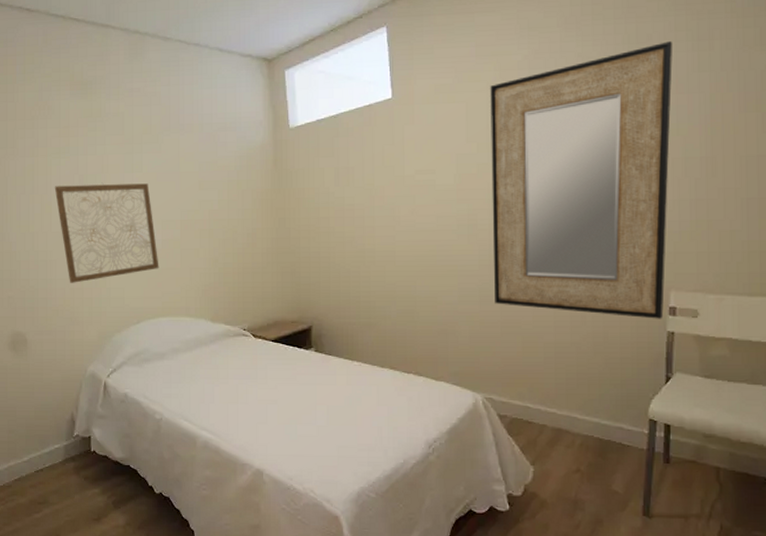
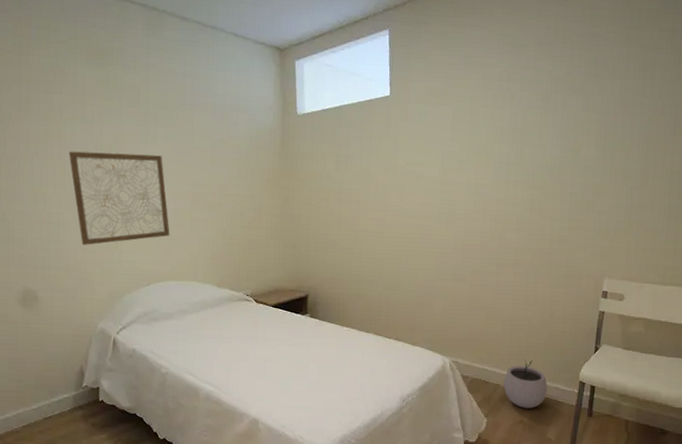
home mirror: present [490,41,673,319] -> none [465,69,624,301]
plant pot: none [551,393,608,454] -> present [503,359,547,408]

